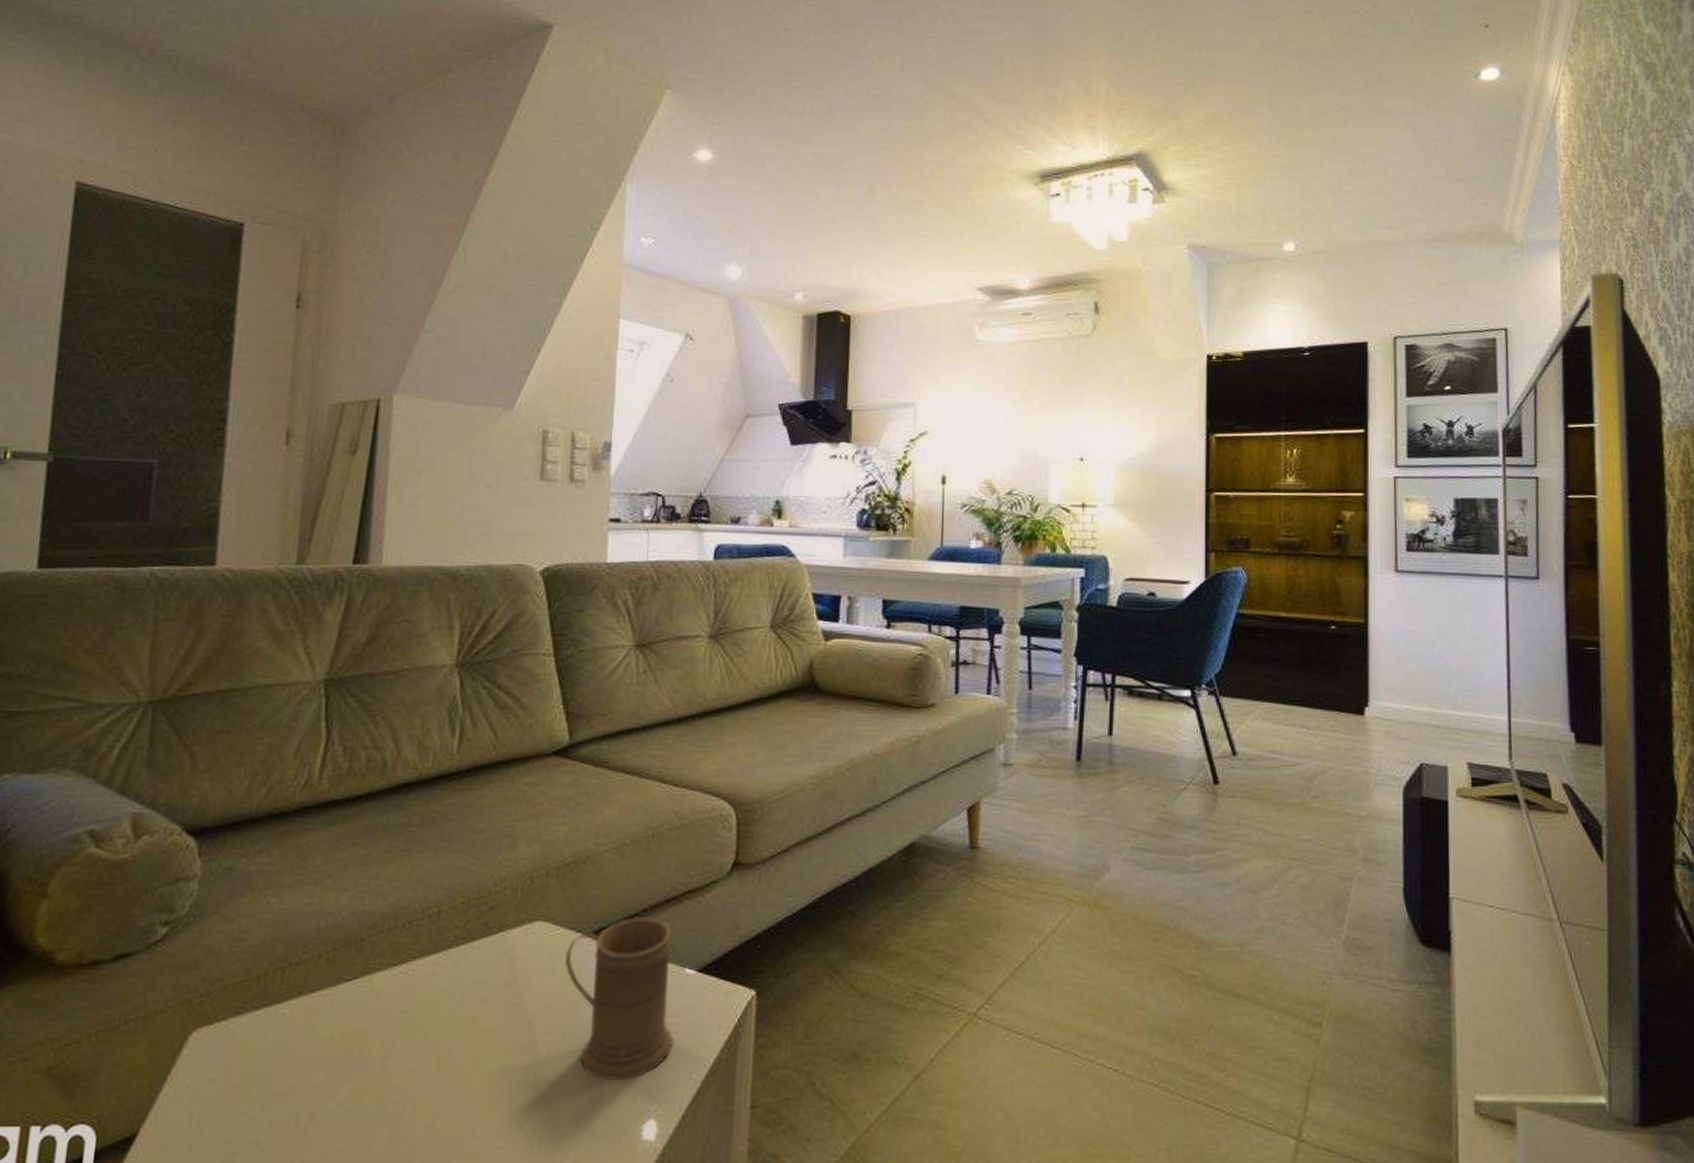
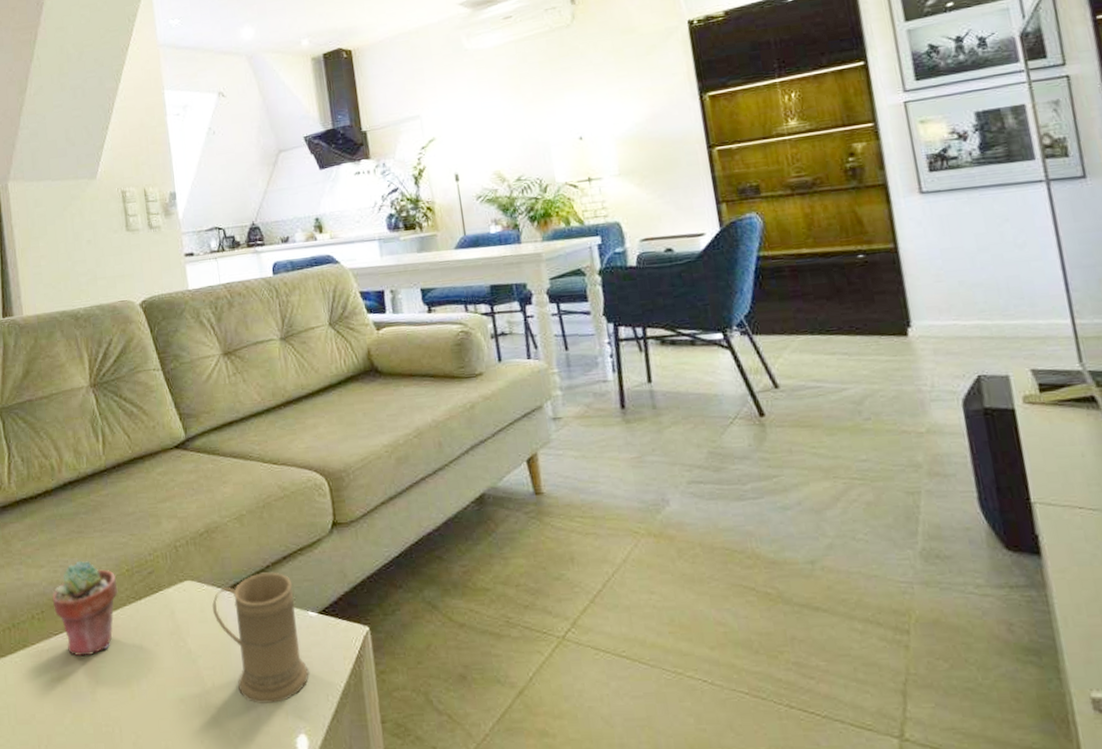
potted succulent: none [351,886,445,1009] -> present [52,560,118,656]

